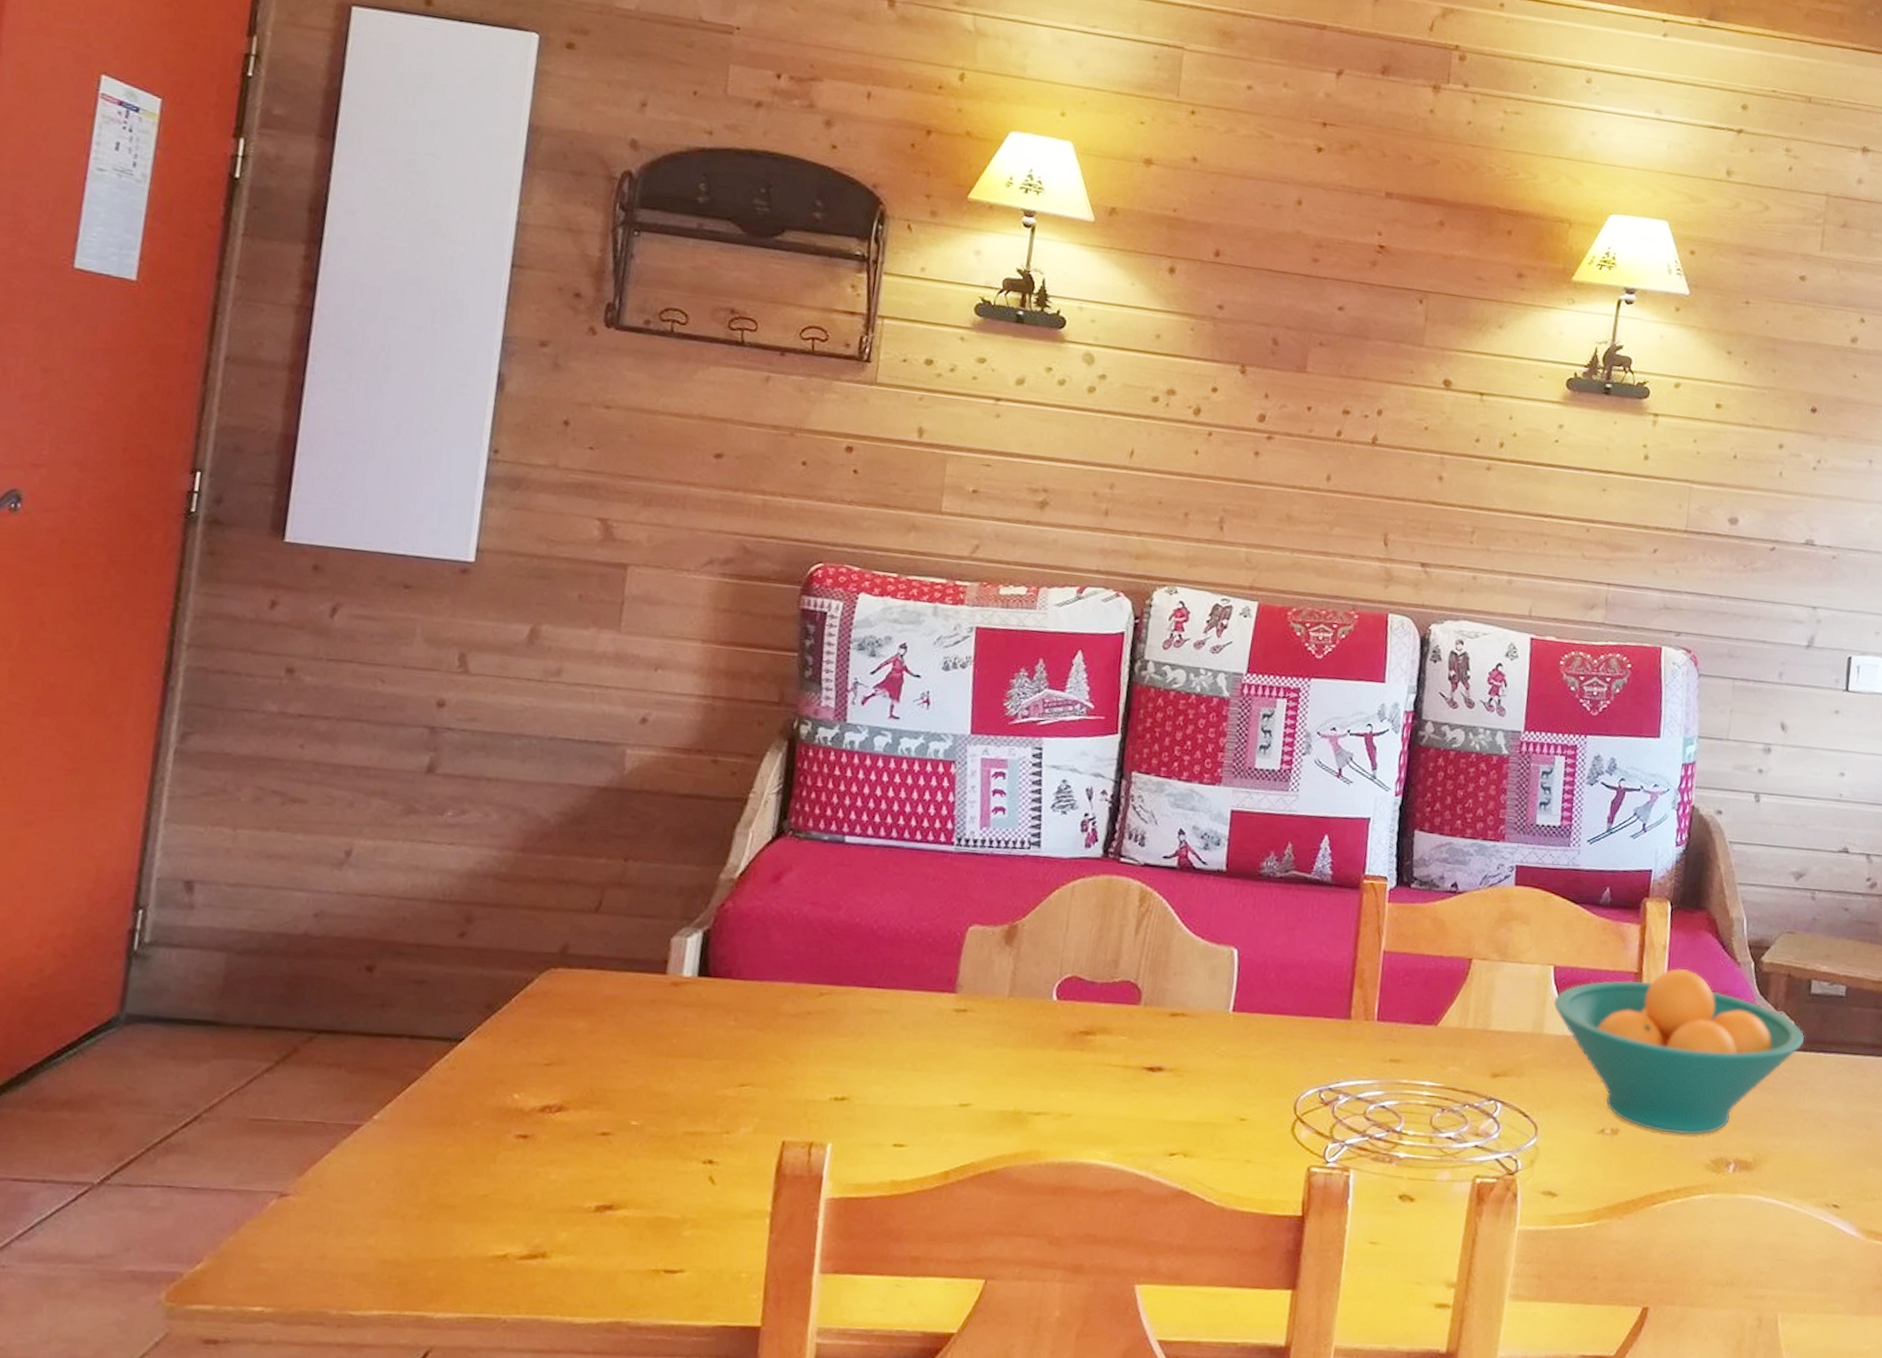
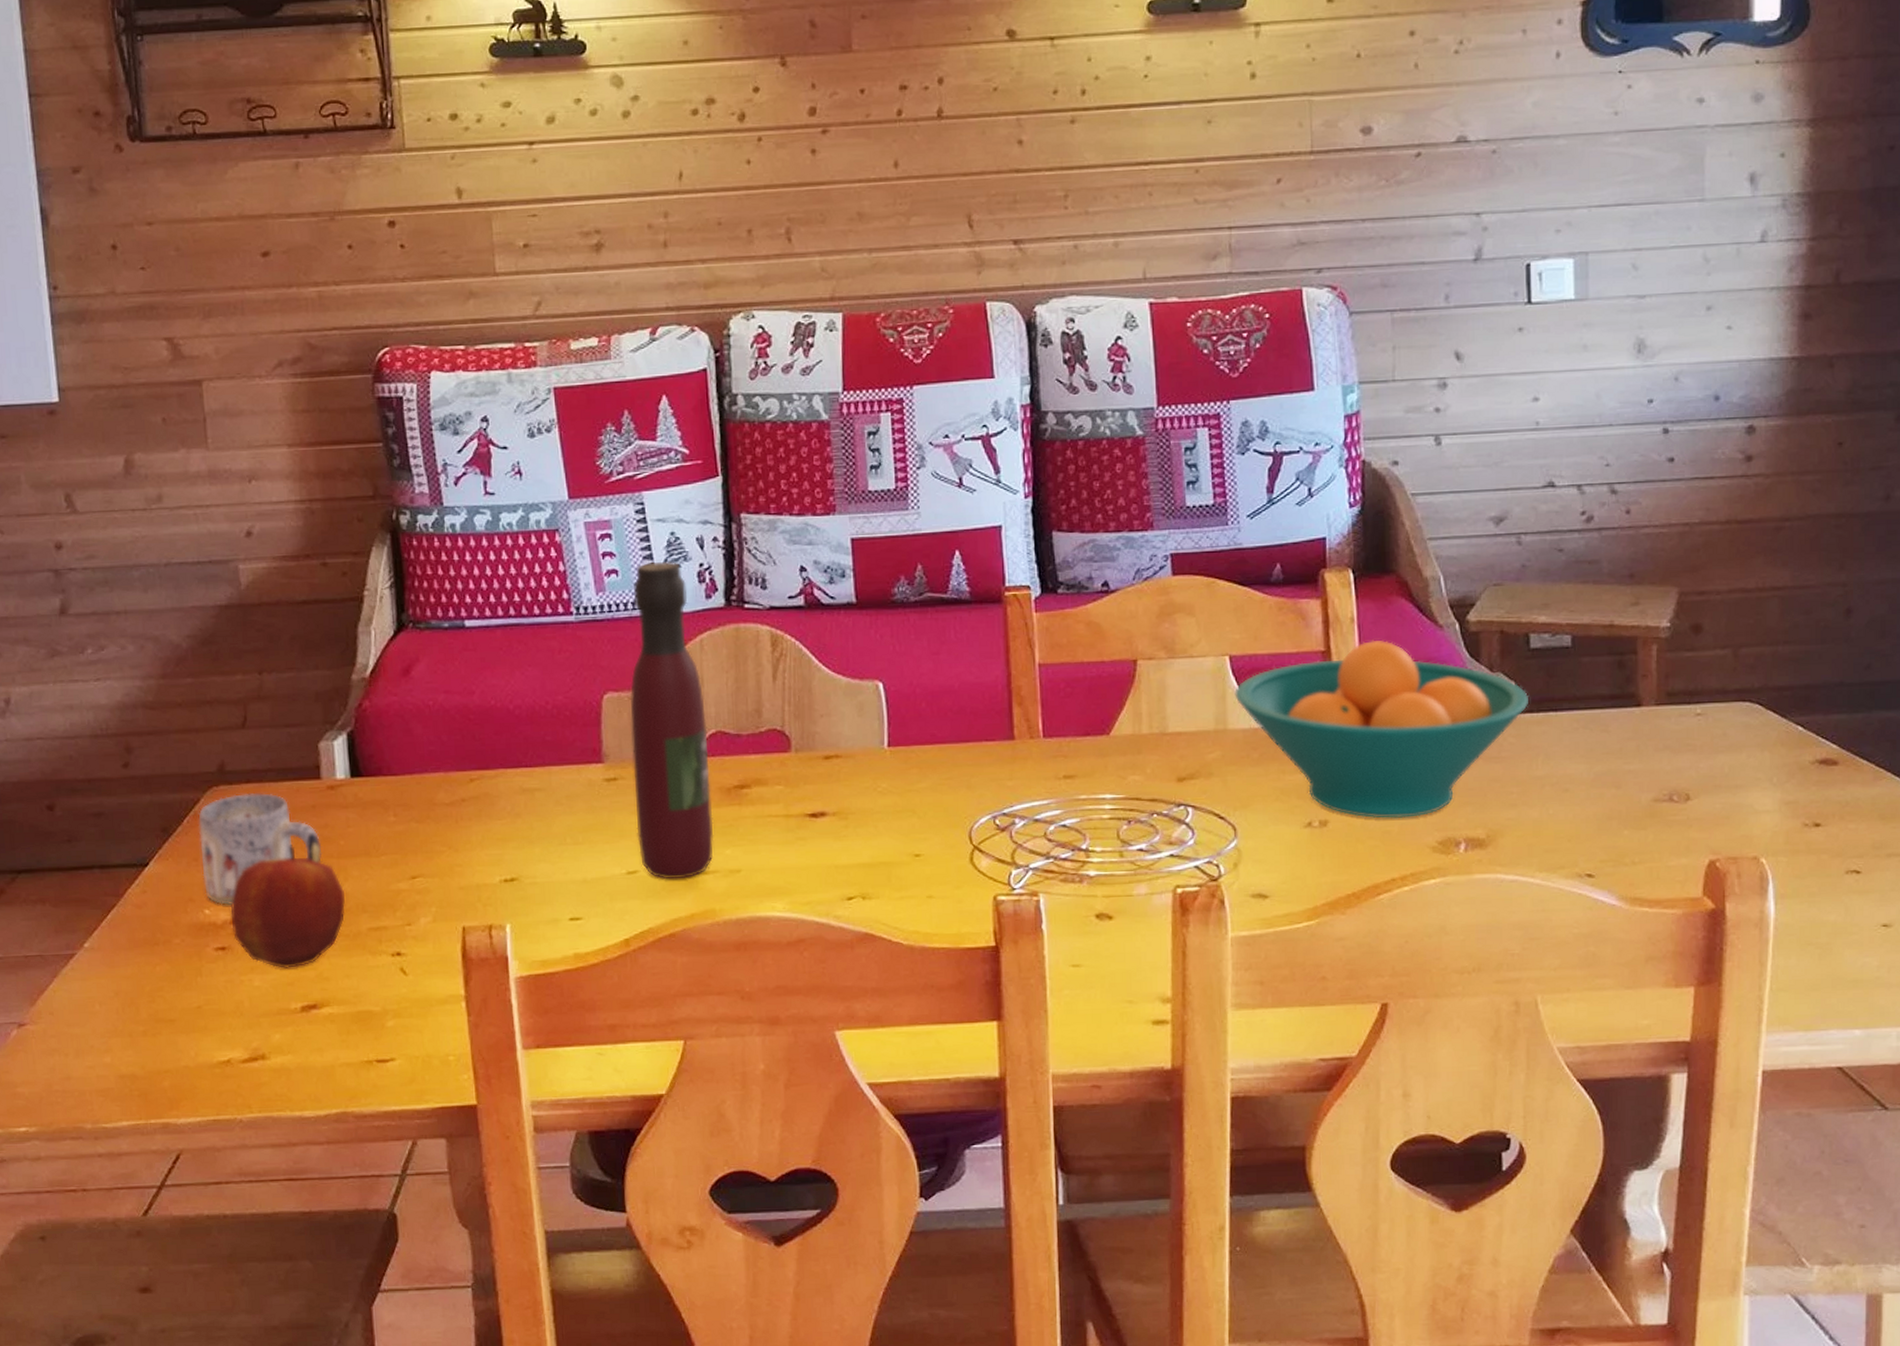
mug: none [518,978,653,1092] -> present [198,793,323,905]
apple: none [539,1037,667,1165] -> present [229,845,345,969]
wine bottle: none [975,805,1069,1117] -> present [630,561,714,879]

